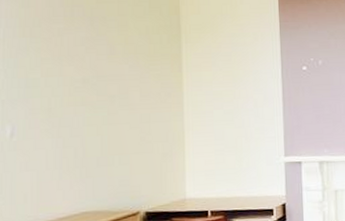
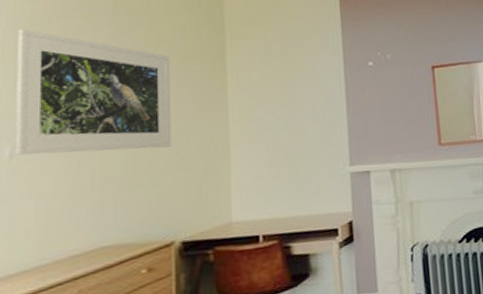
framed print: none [14,29,137,134] -> present [15,29,172,155]

